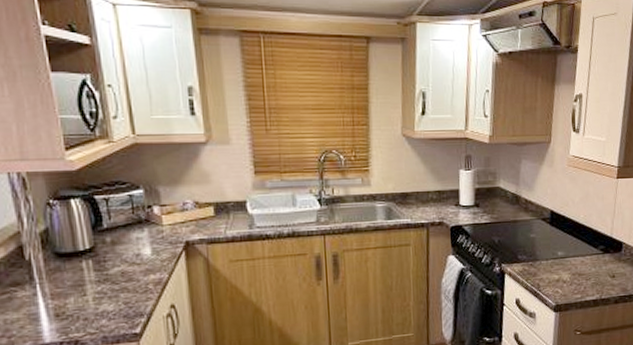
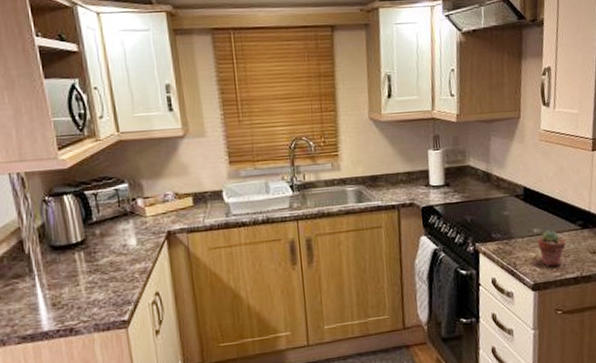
potted succulent: none [561,254,587,289] -> present [537,230,566,267]

